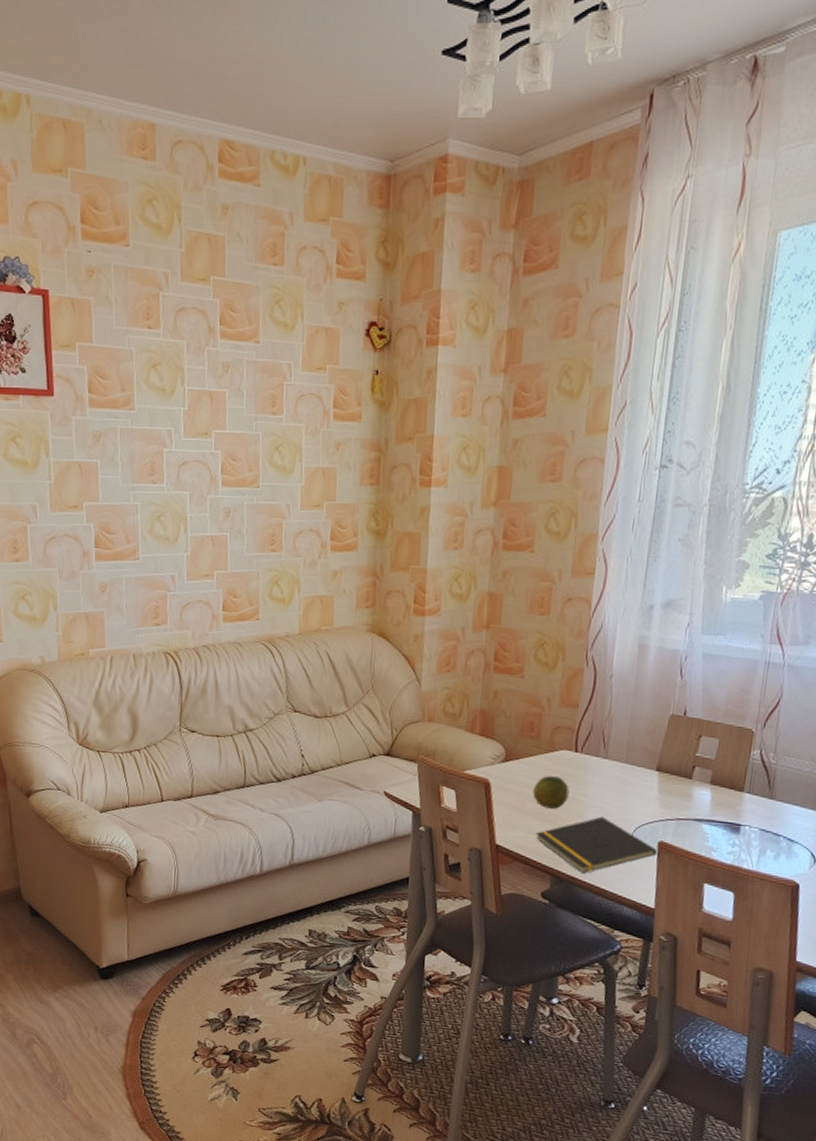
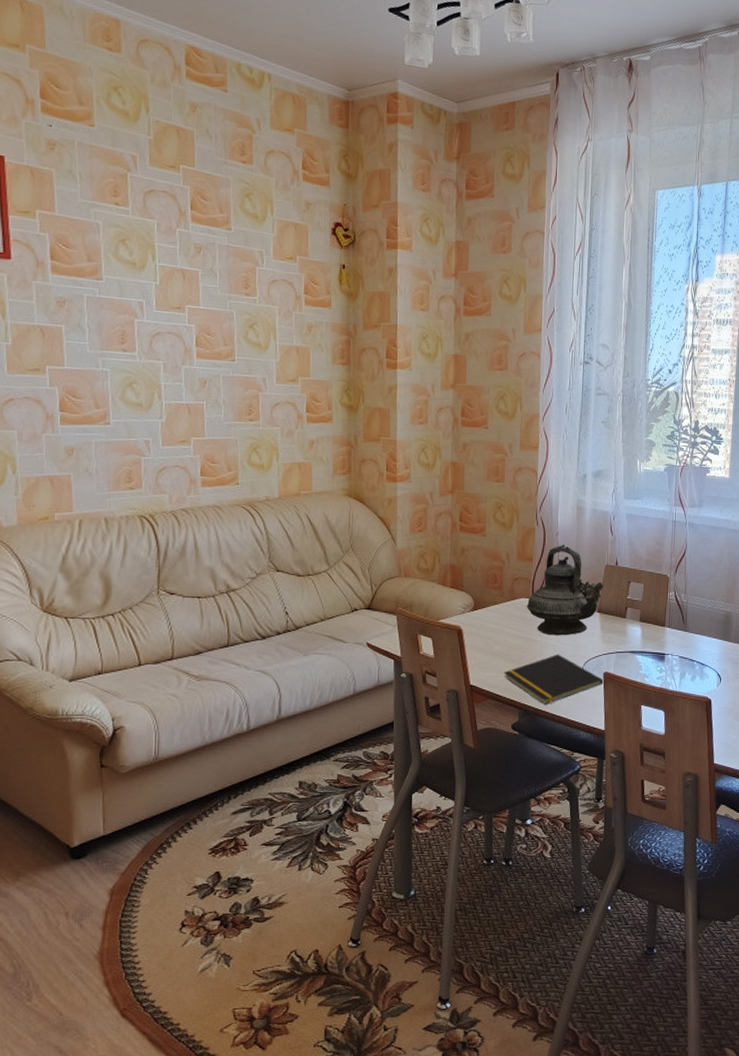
fruit: present [533,776,570,809] -> none [499,621,530,650]
teapot: none [567,688,666,796] -> present [526,544,604,636]

